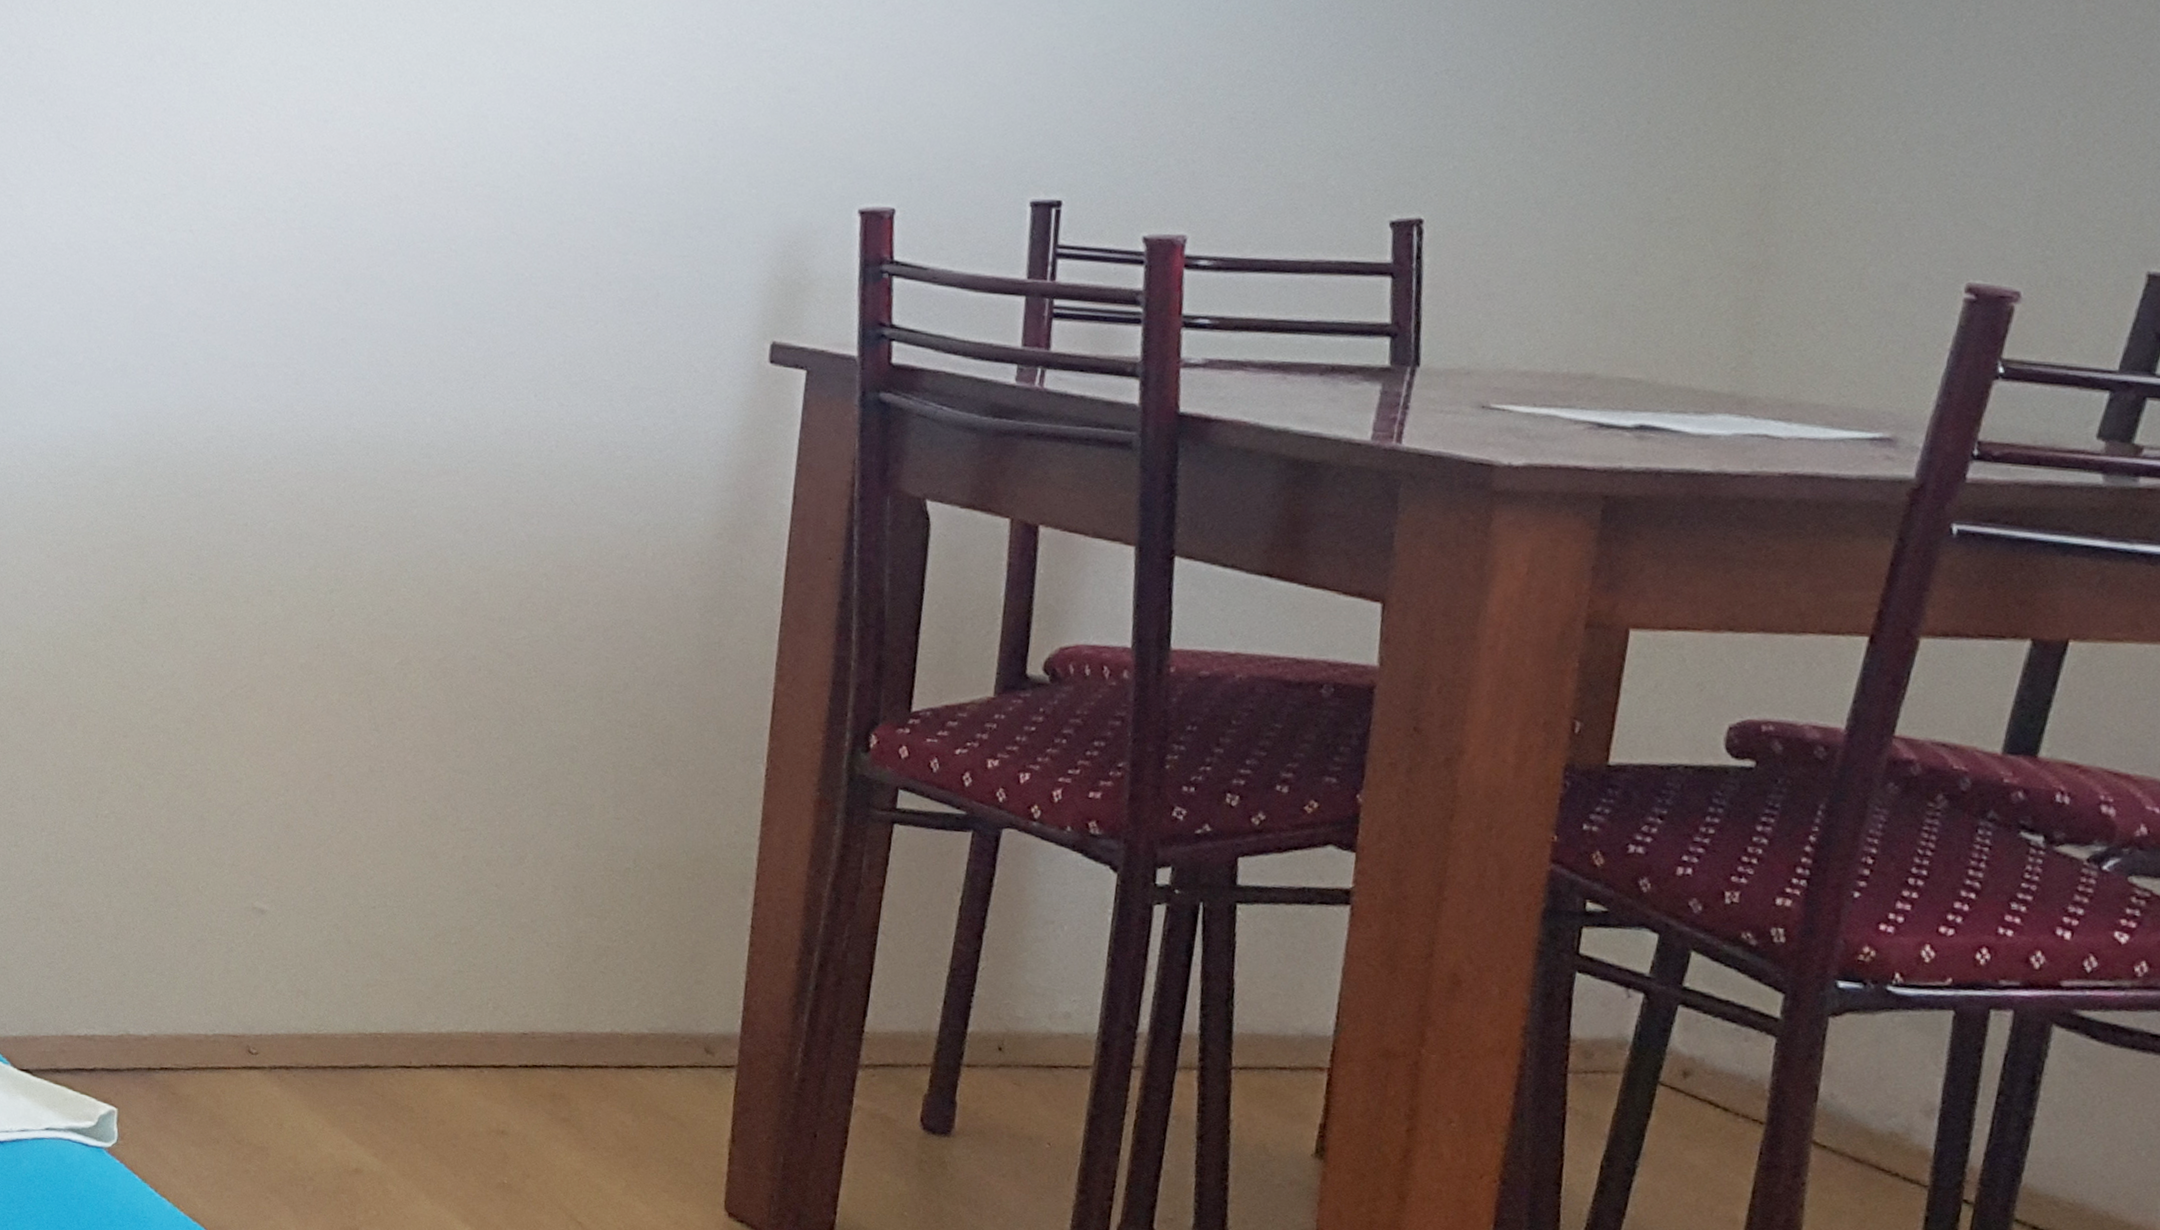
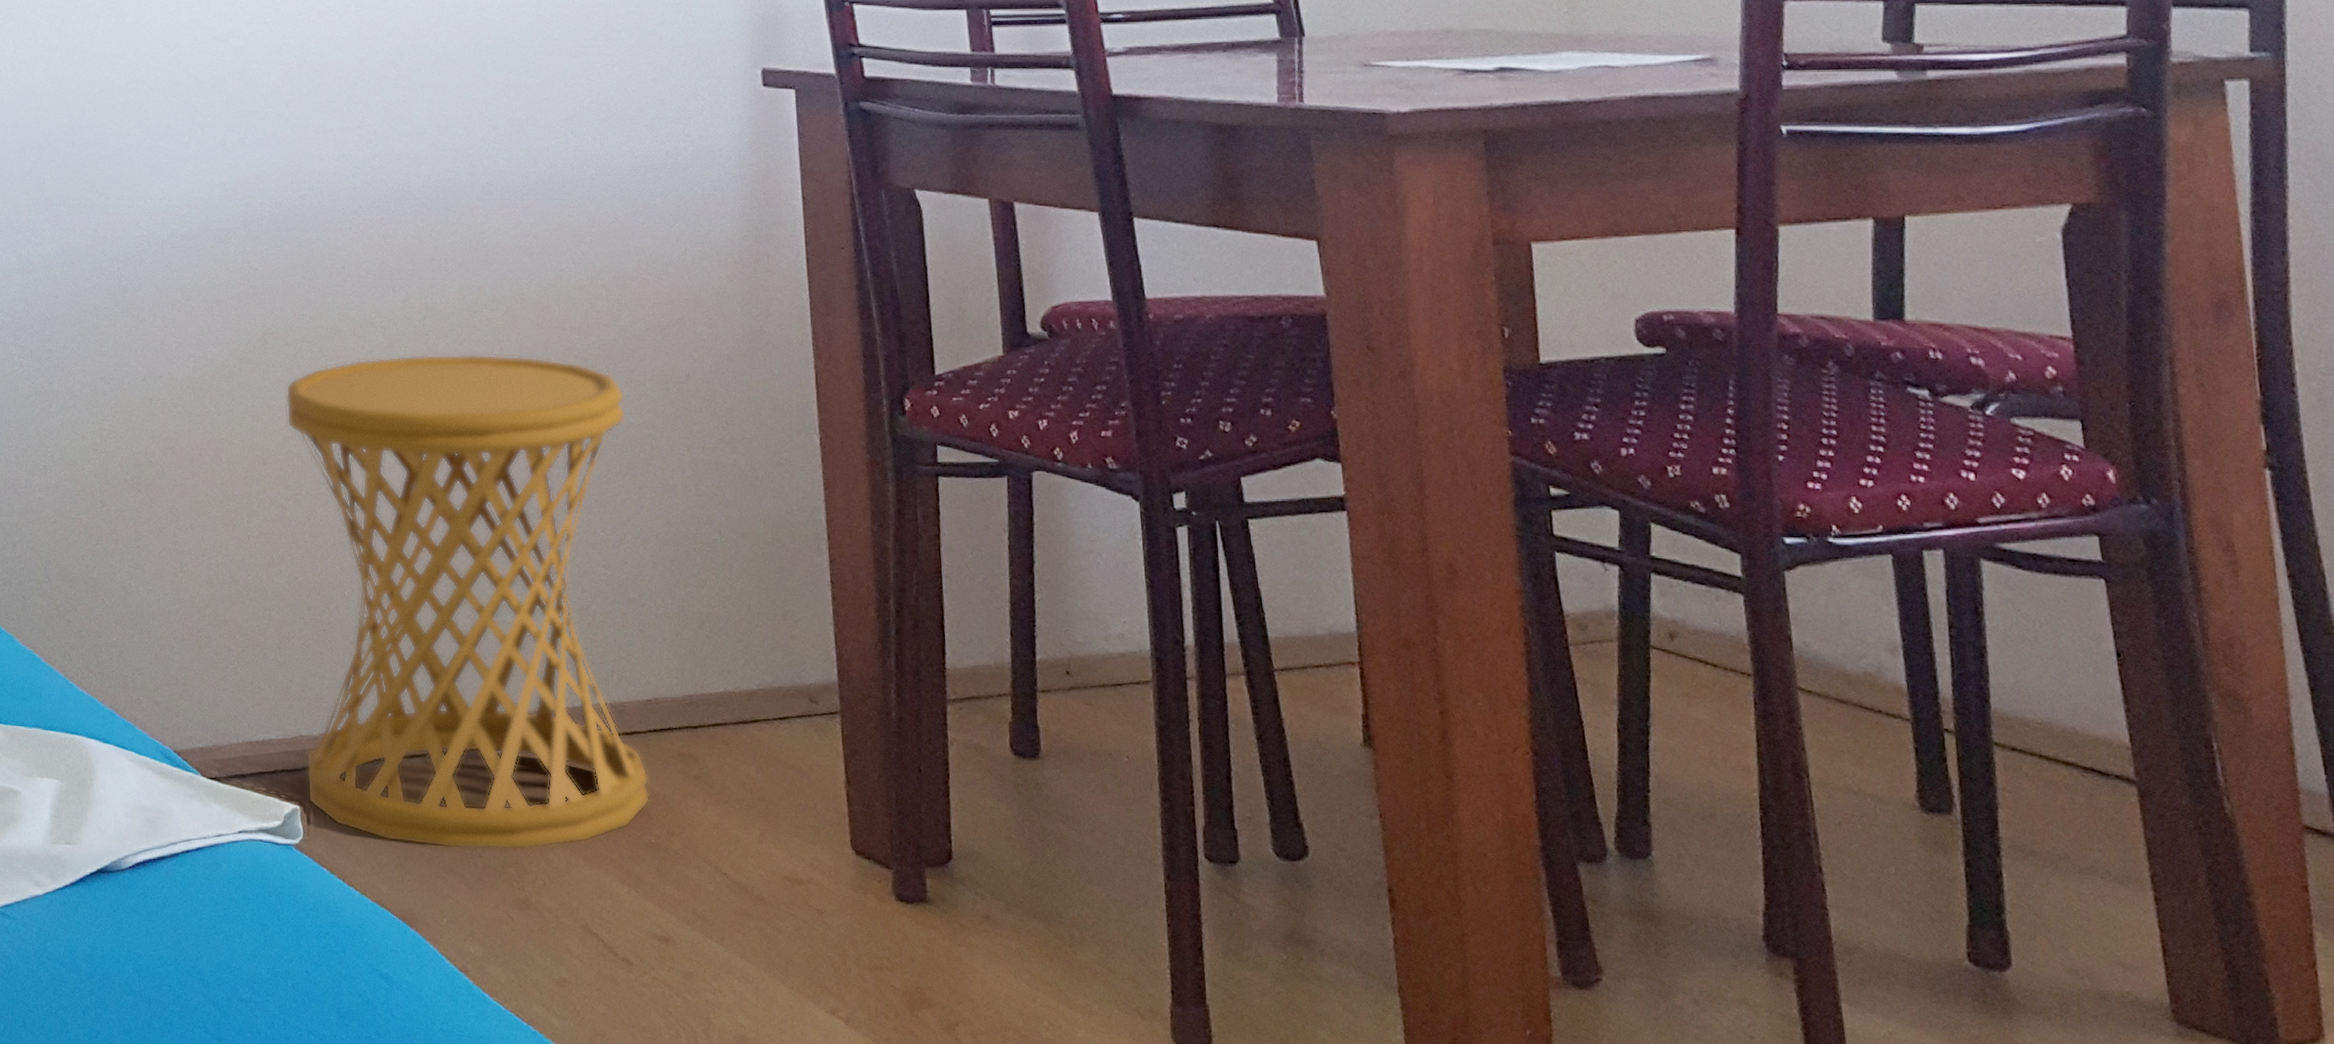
side table: none [127,631,550,1178] -> present [285,354,651,850]

